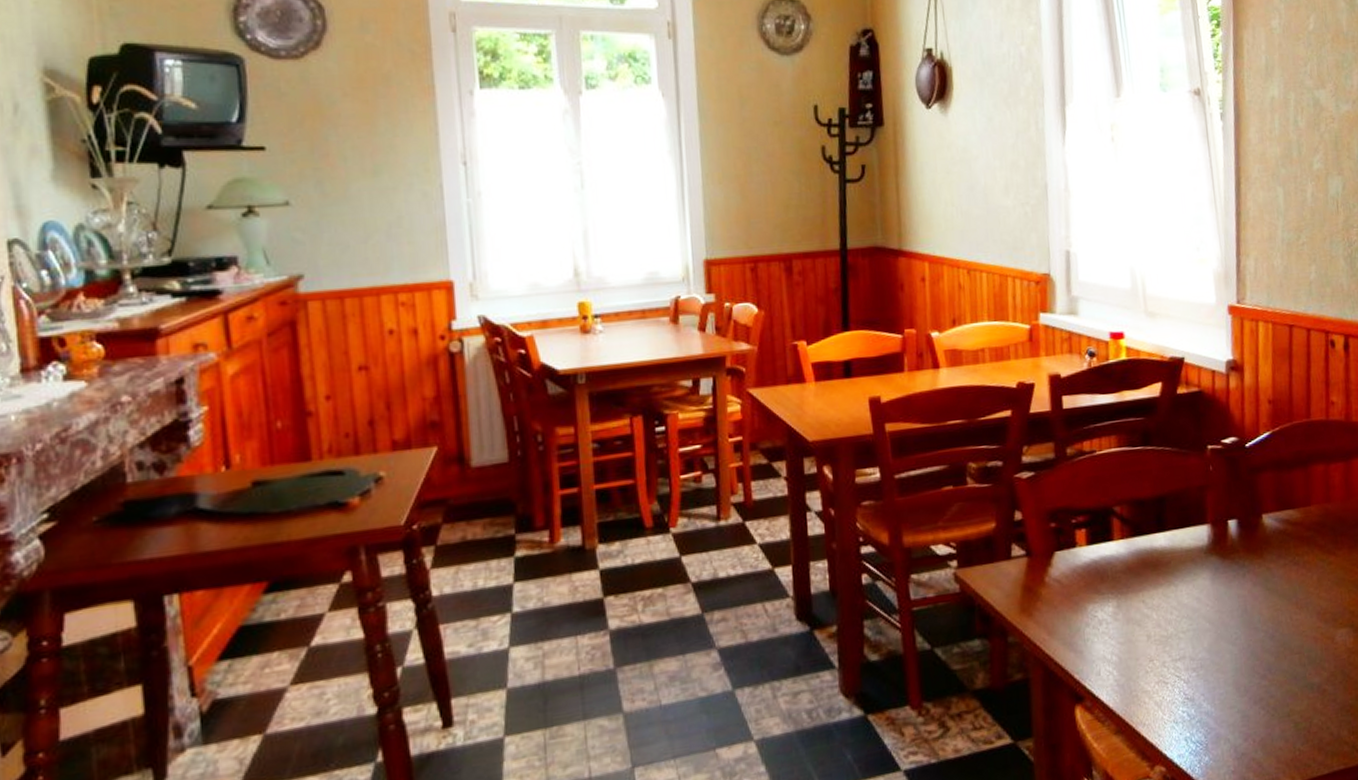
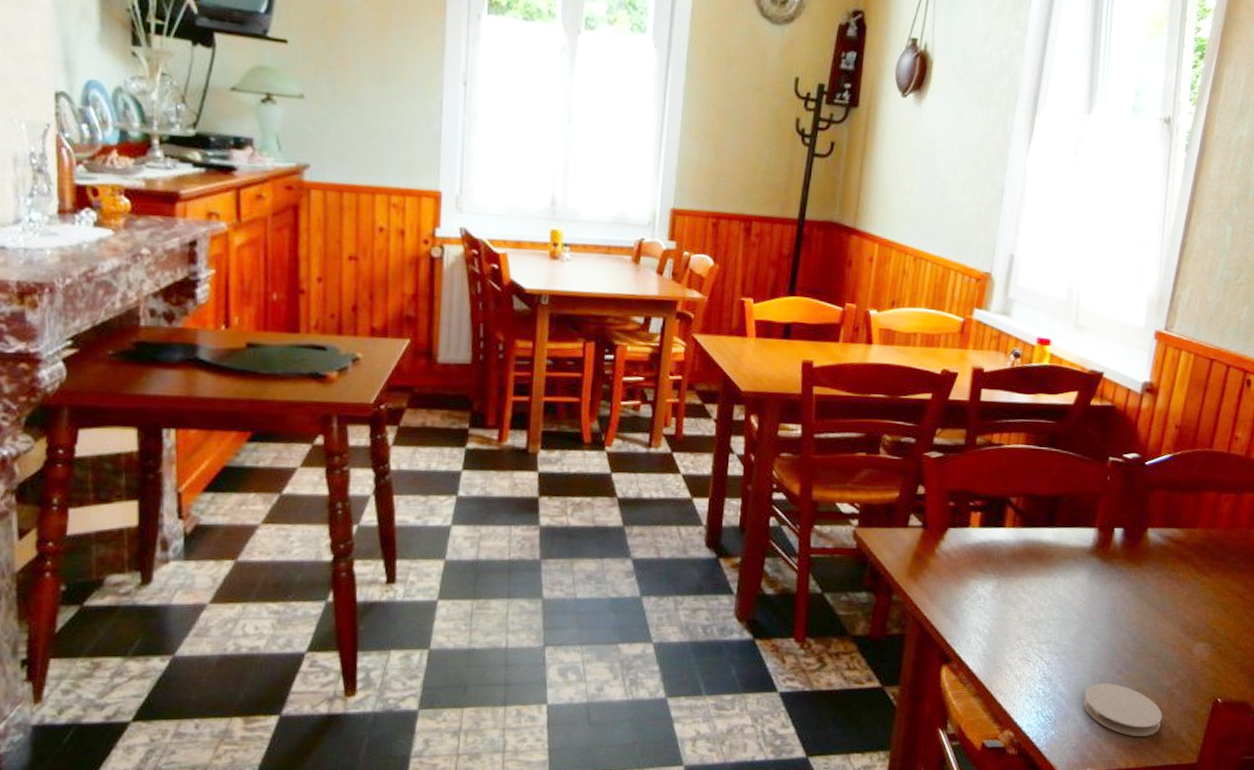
coaster: none [1231,691,1319,747] -> present [1082,683,1163,736]

